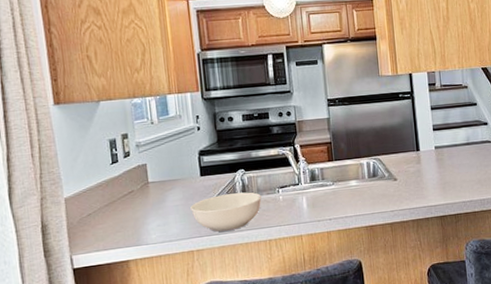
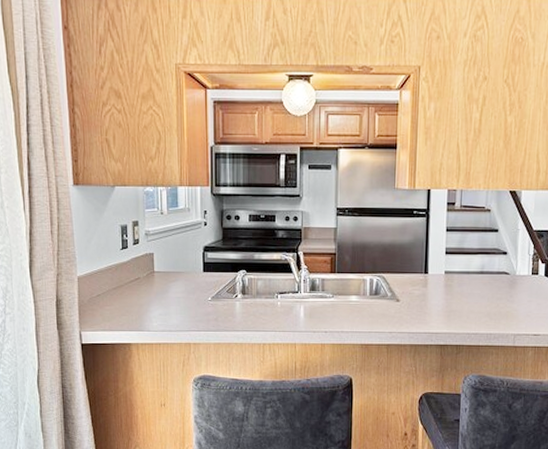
bowl: present [190,192,262,232] -> none [191,293,260,330]

